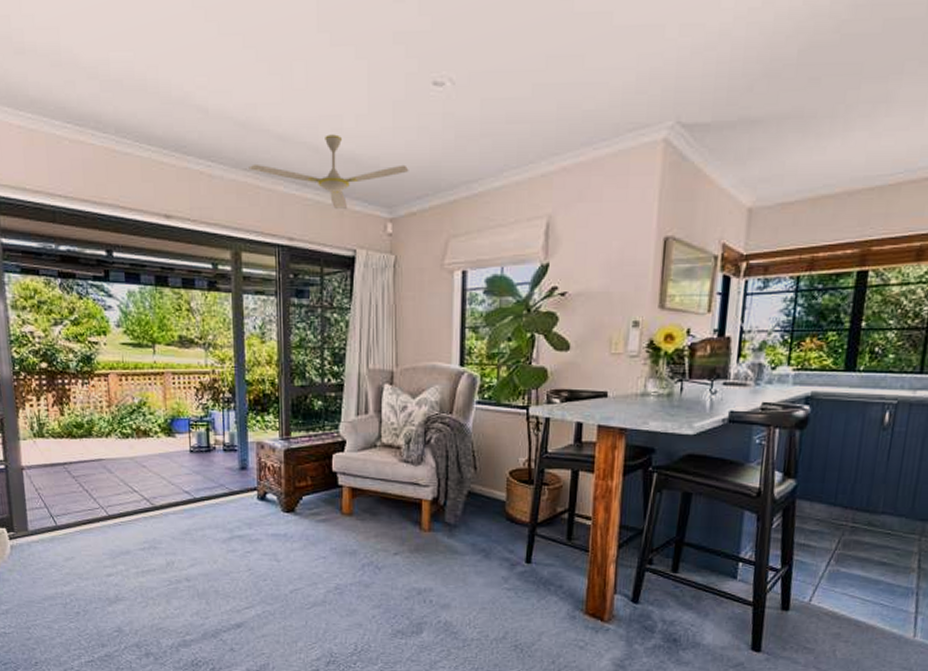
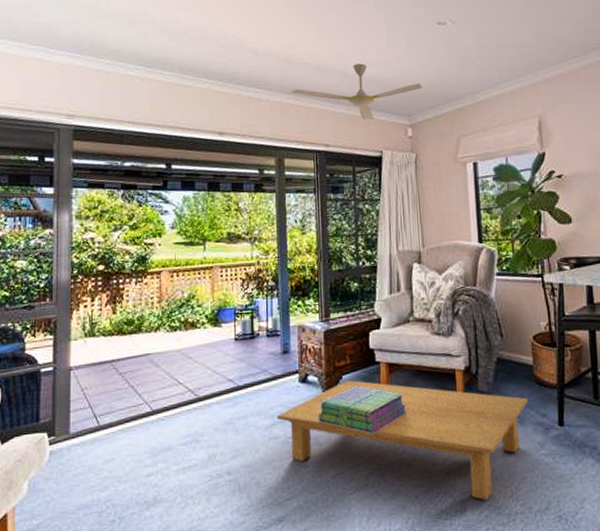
coffee table: none [234,501,496,625] -> present [276,380,528,500]
stack of books: none [276,508,369,556] -> present [318,386,408,434]

